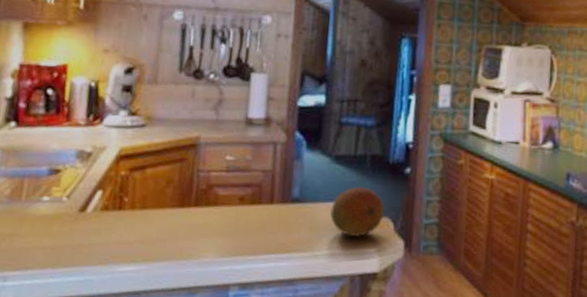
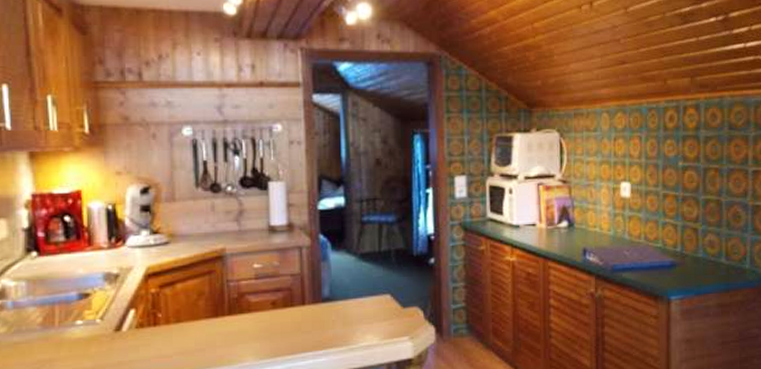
fruit: present [330,186,385,237] -> none [362,280,413,328]

